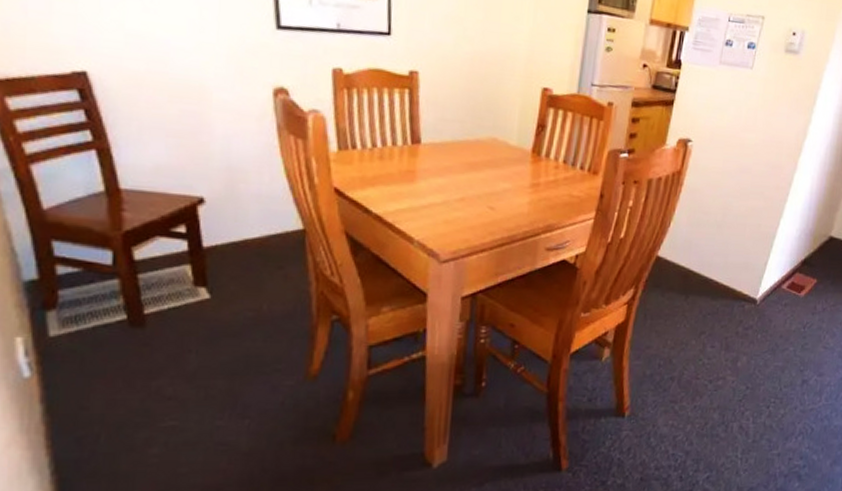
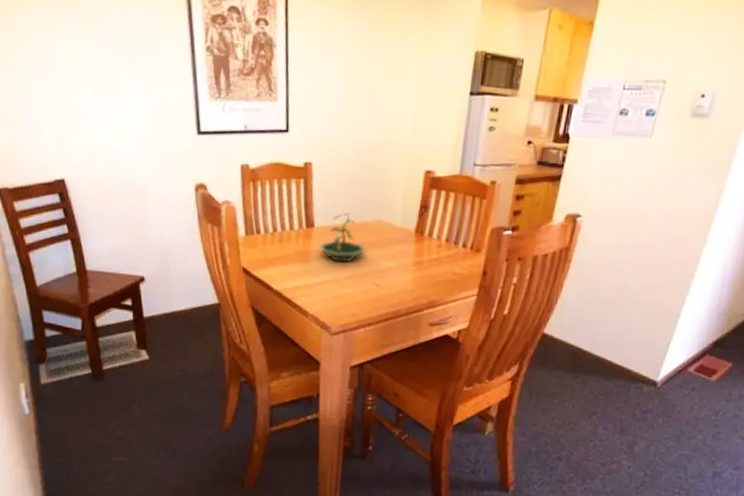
terrarium: none [426,129,480,184] -> present [319,213,367,263]

